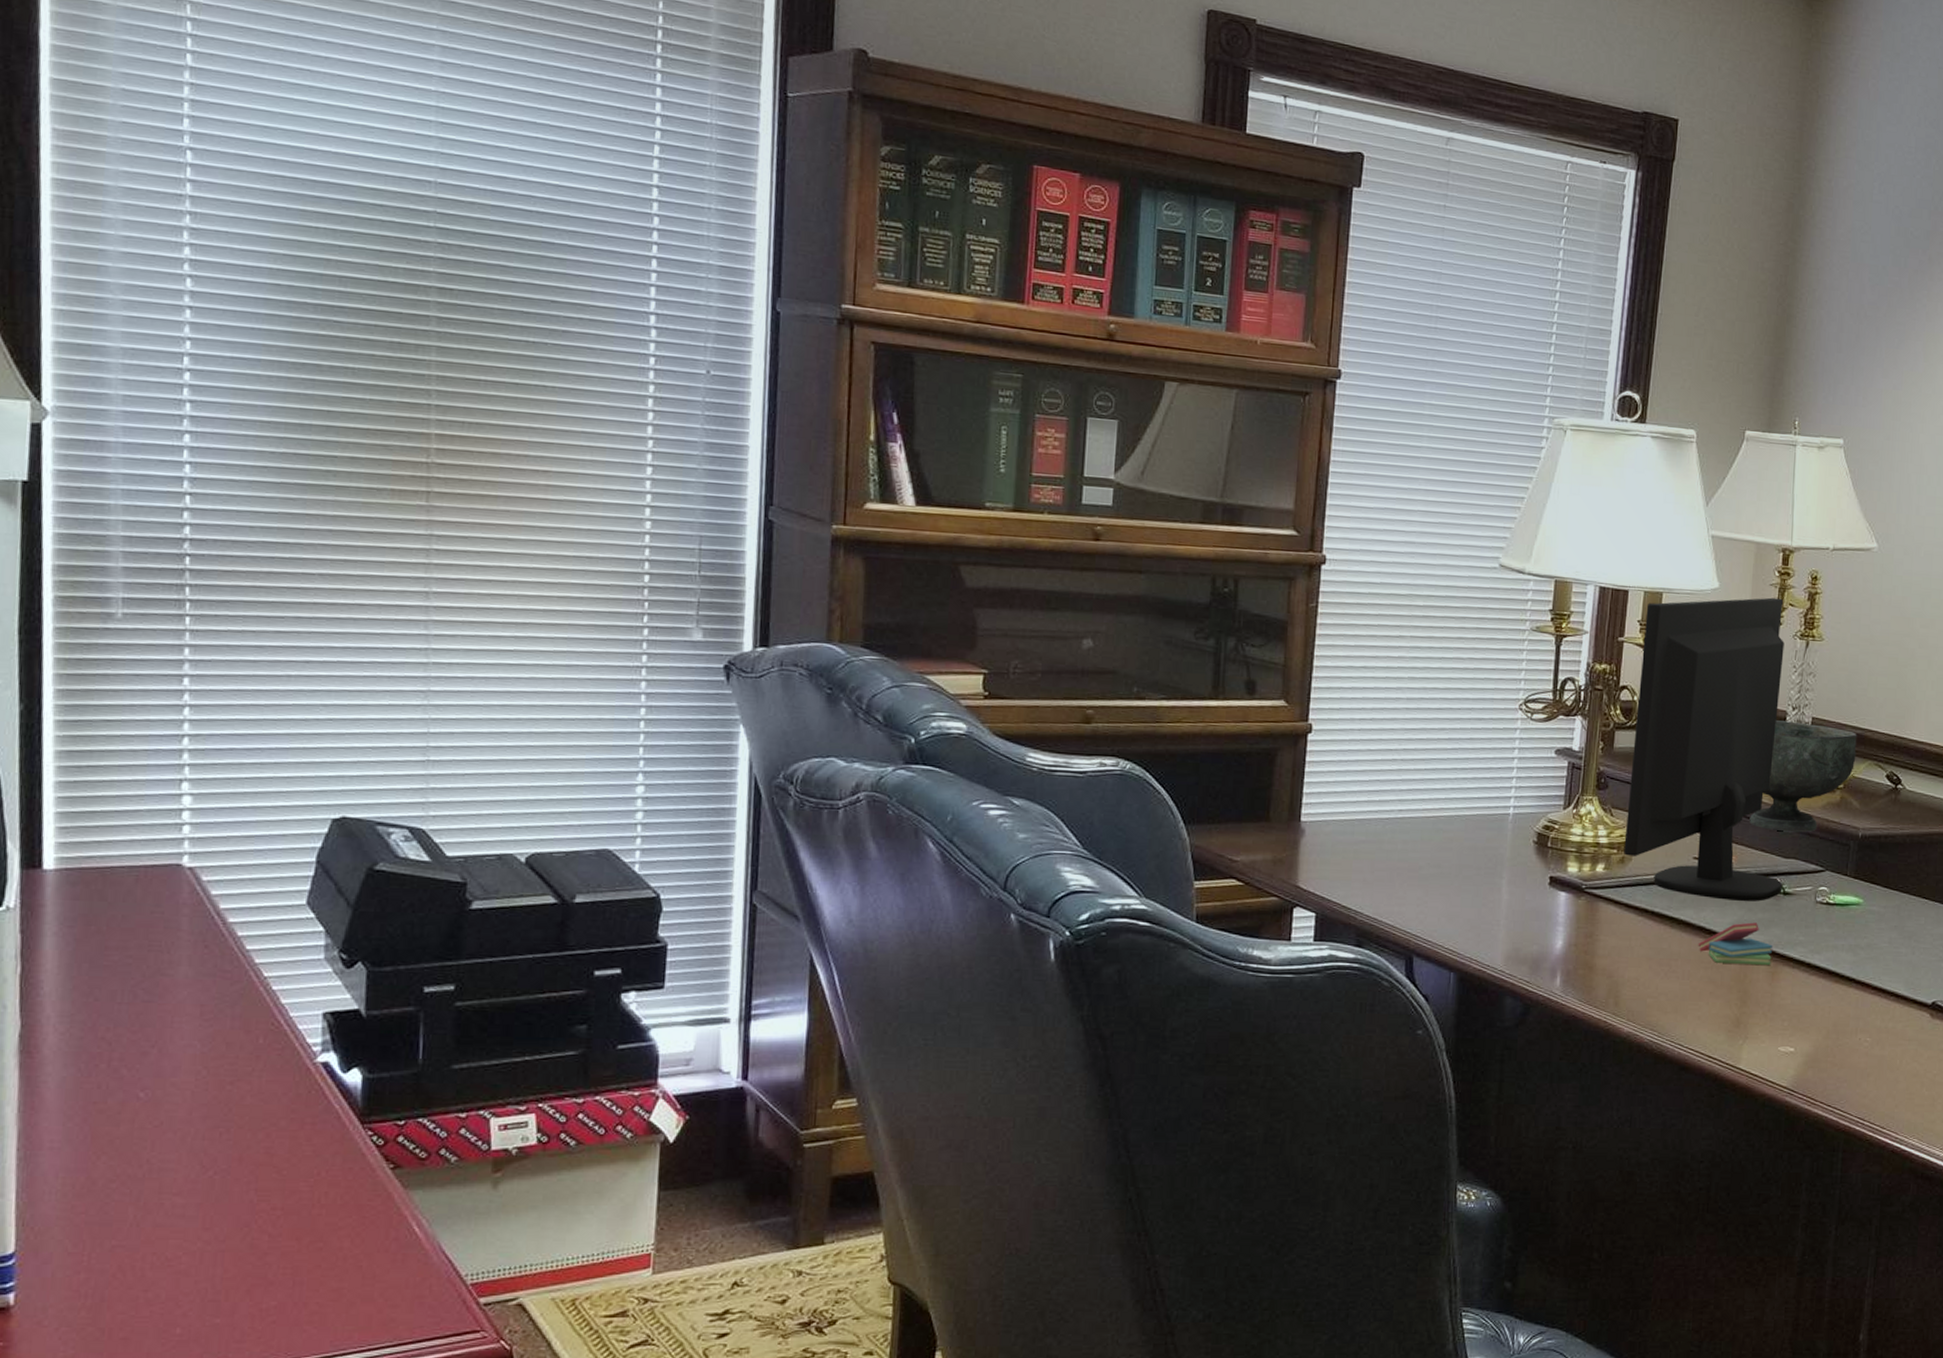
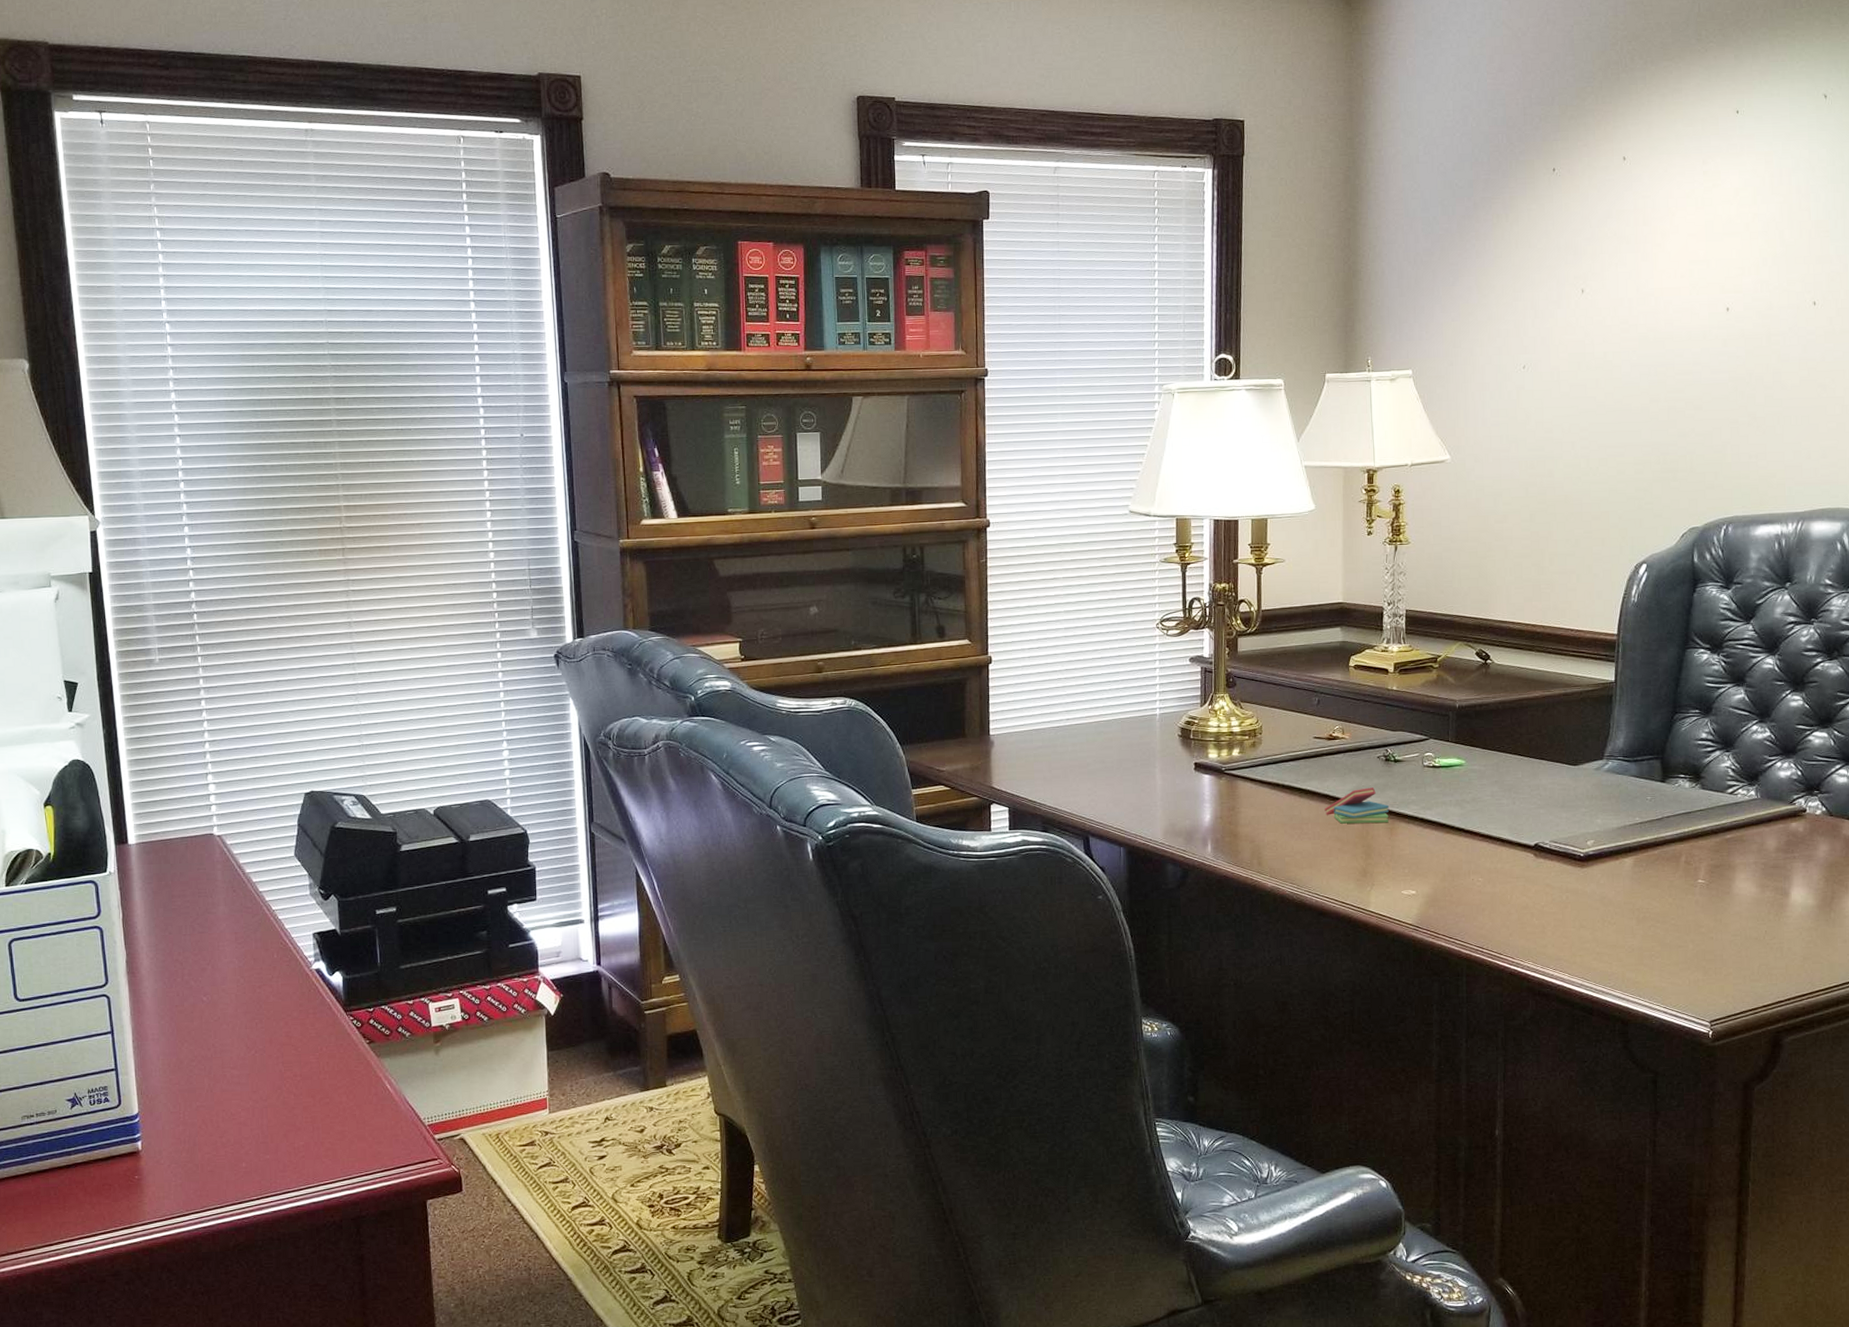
monitor: present [1624,597,1784,902] -> none [1254,512,1393,771]
decorative bowl: present [1749,720,1857,833] -> none [1359,615,1448,709]

